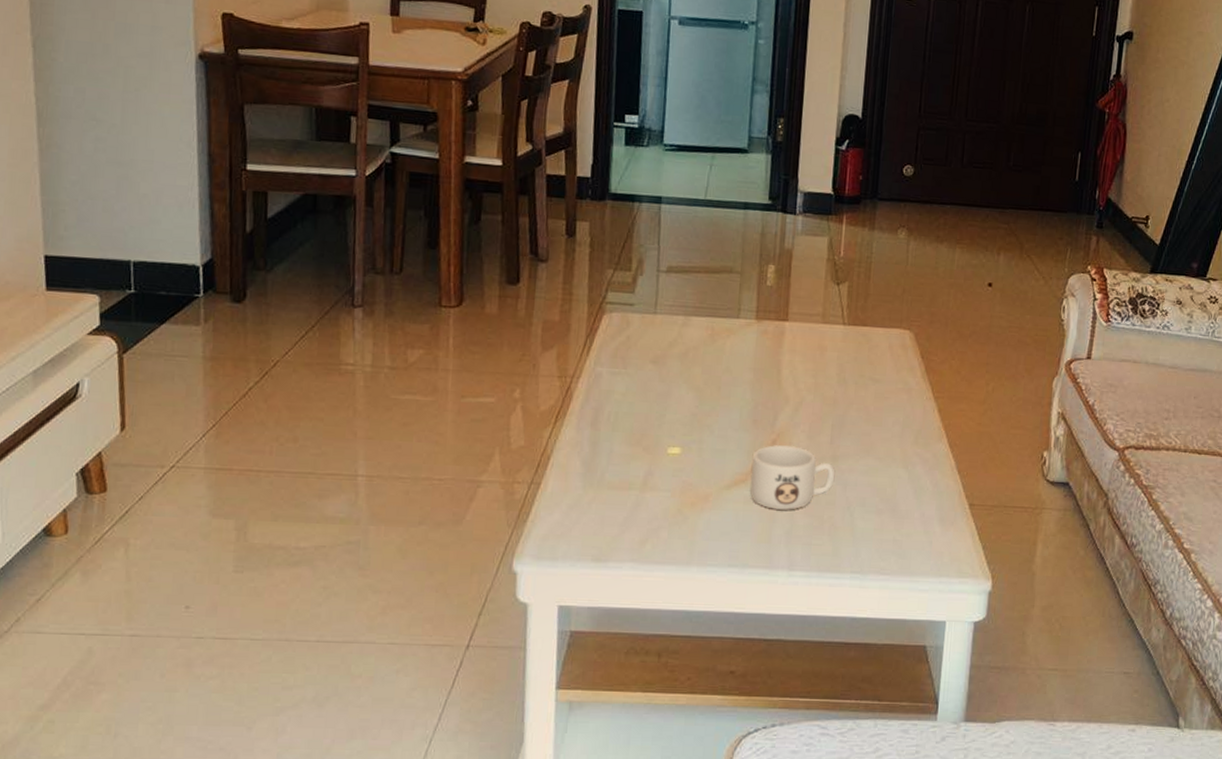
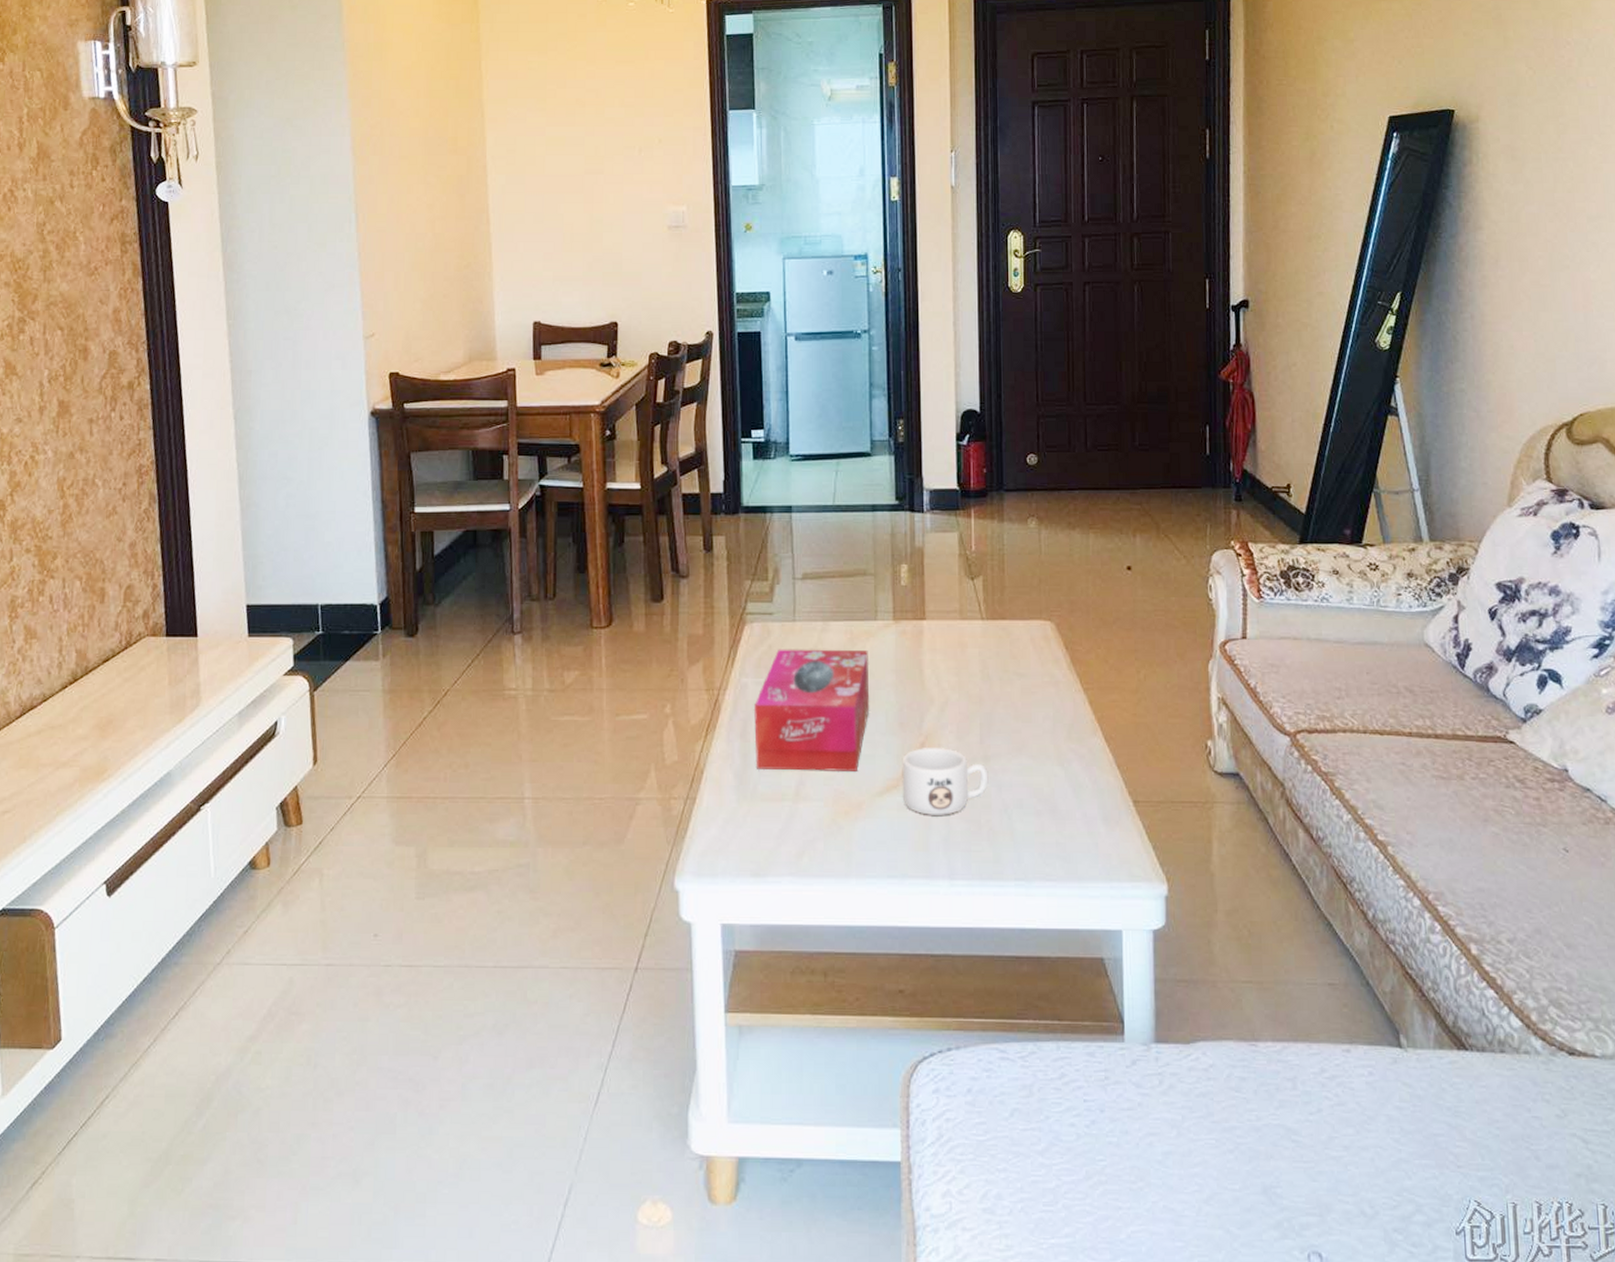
tissue box: none [604,340,728,465] -> present [753,649,870,771]

